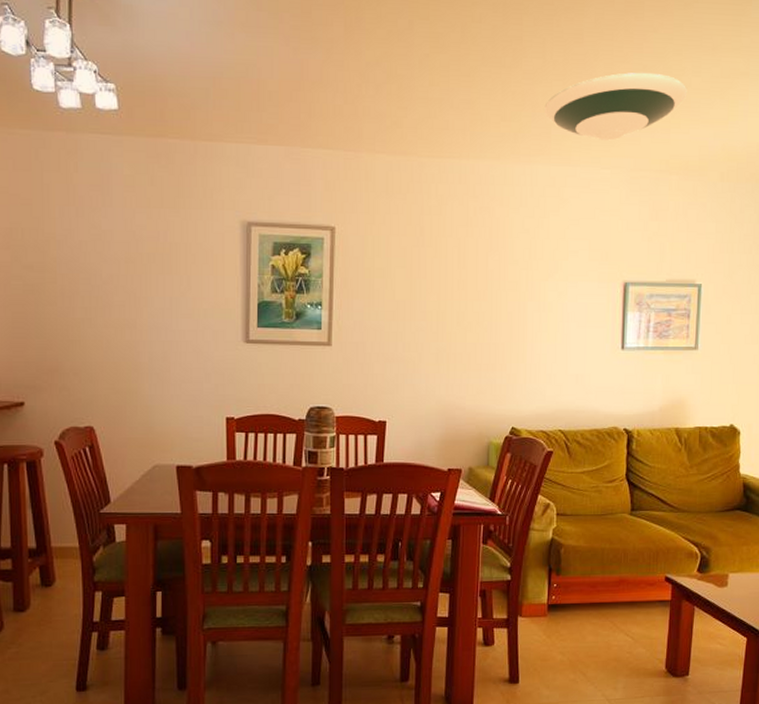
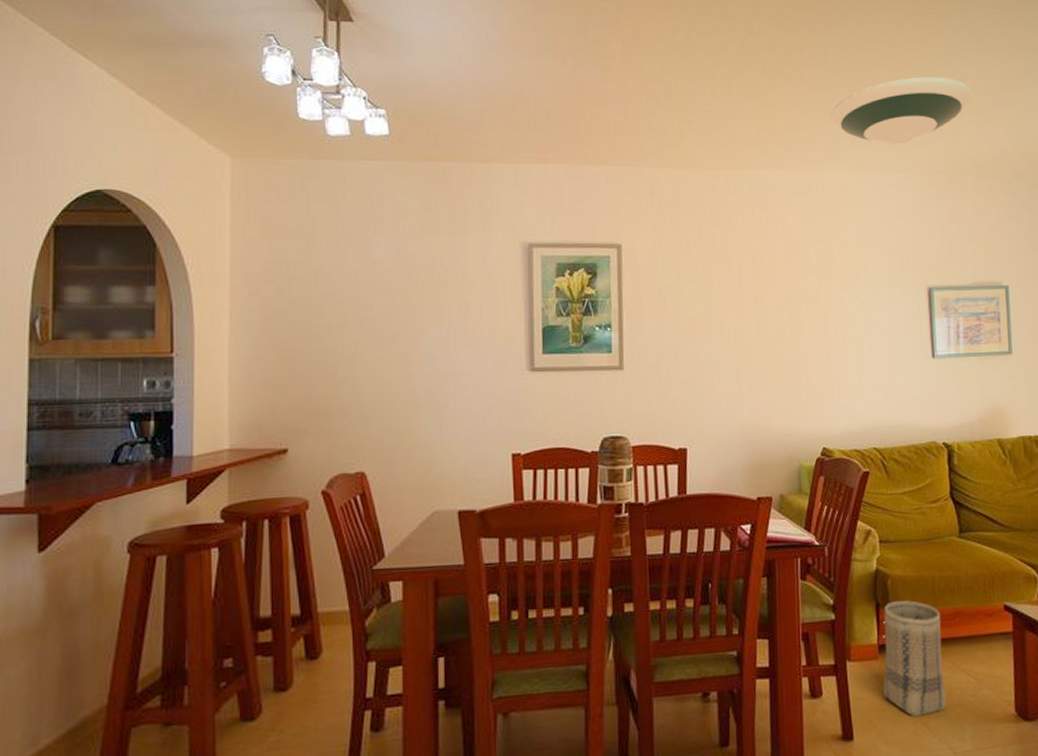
basket: none [549,568,606,668] -> present [883,600,947,718]

